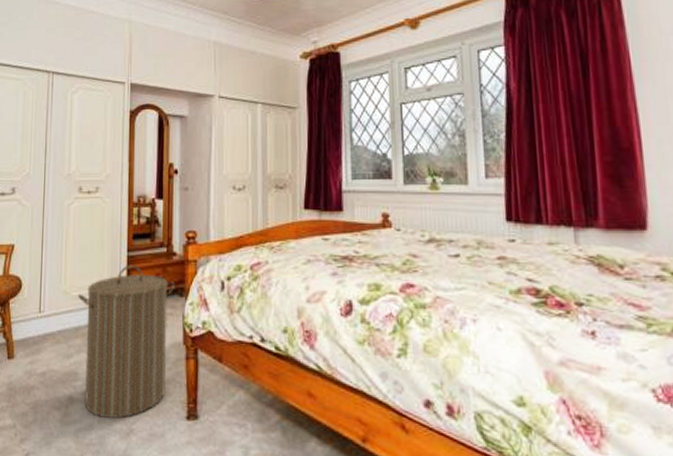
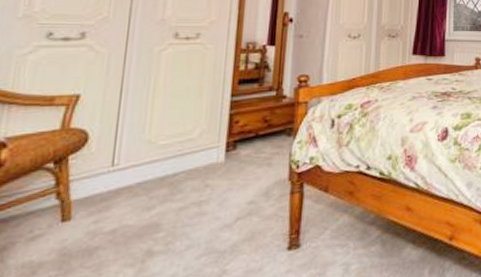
laundry hamper: present [78,264,176,419] -> none [166,109,284,266]

